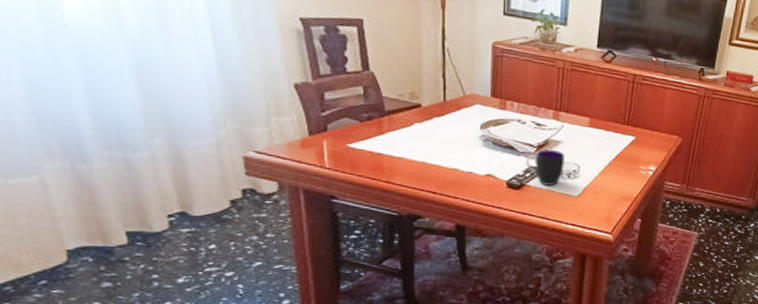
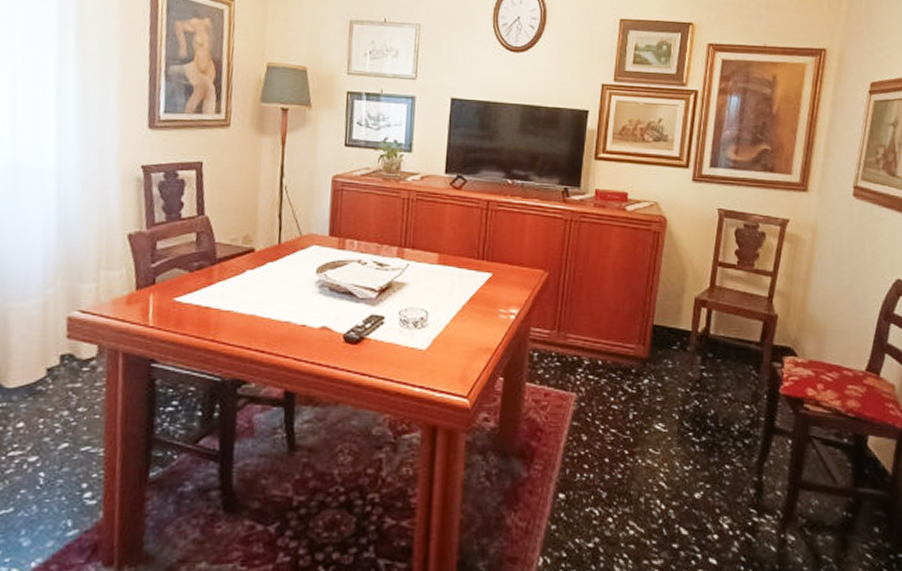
cup: present [525,149,565,186] -> none [365,294,410,338]

